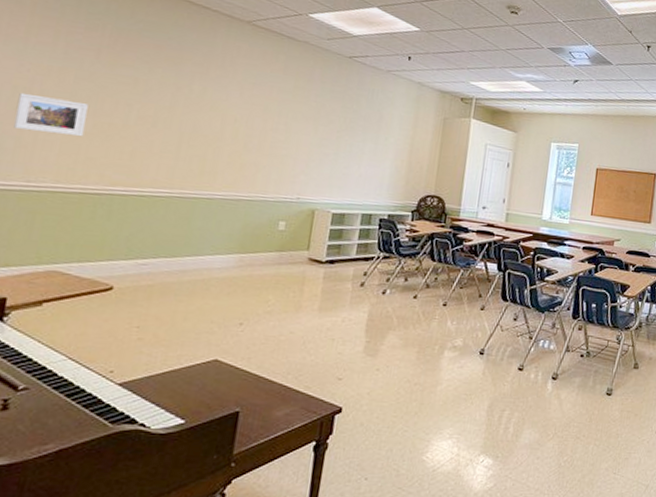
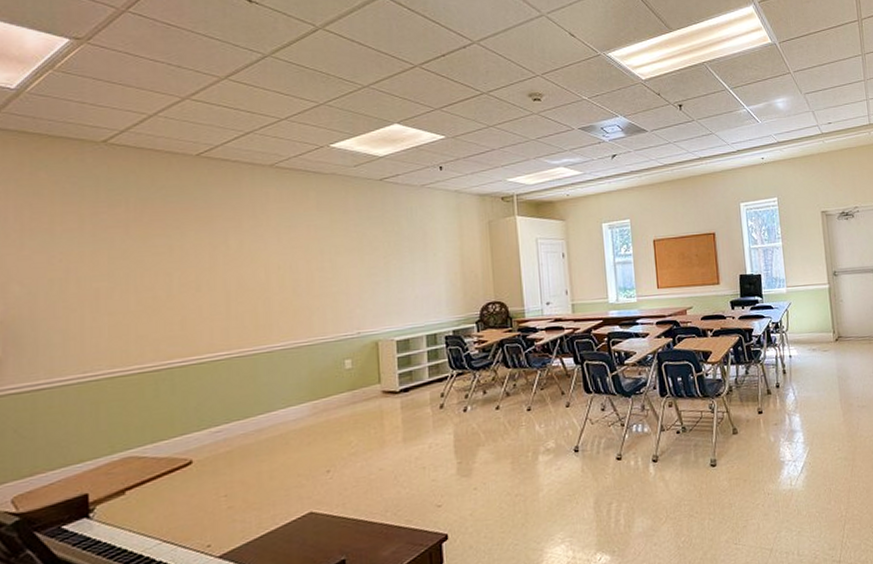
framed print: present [14,92,88,137] -> none [56,282,130,323]

